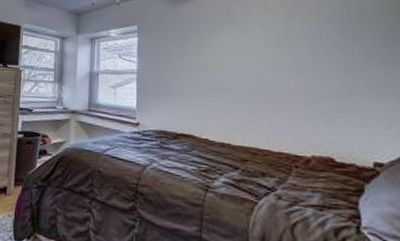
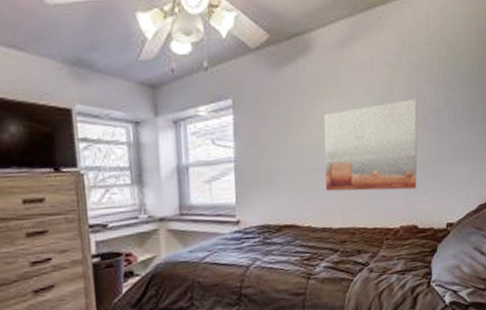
wall art: none [220,34,328,119] -> present [324,98,417,192]

